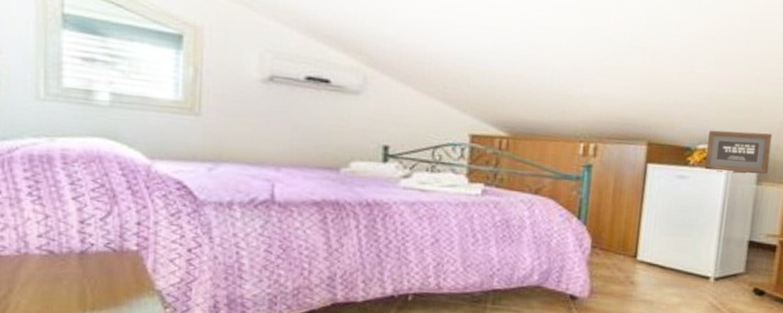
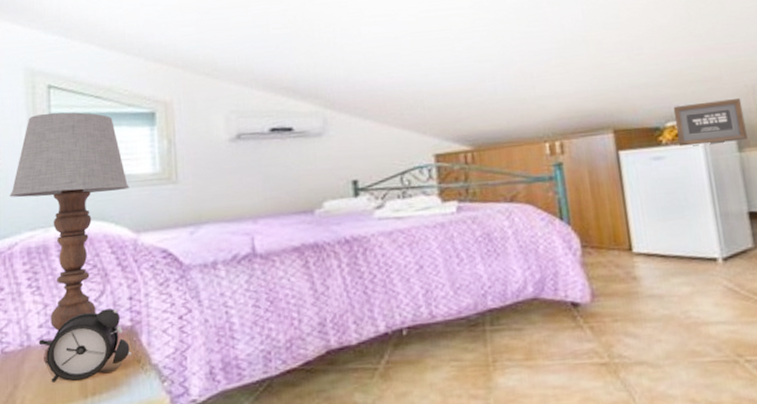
table lamp: none [12,12,147,272] -> present [10,112,129,363]
alarm clock: none [37,230,135,295] -> present [38,308,131,383]

